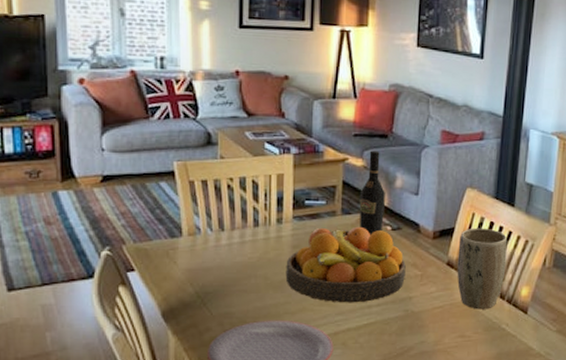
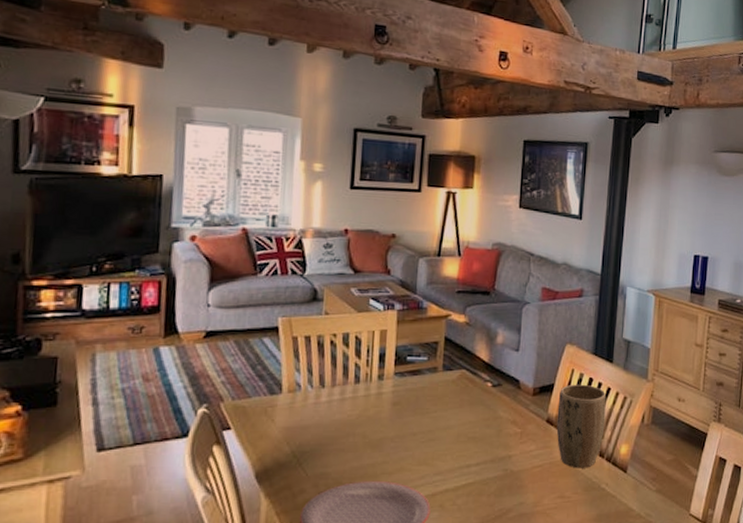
fruit bowl: present [285,226,406,303] -> none [384,383,506,463]
wine bottle: present [359,150,385,236] -> none [460,307,486,392]

